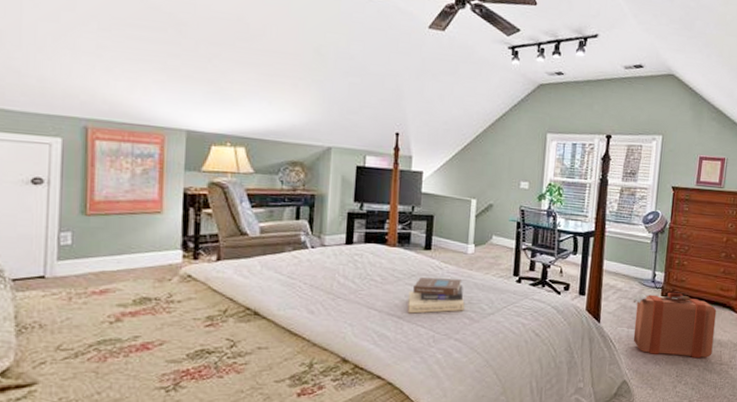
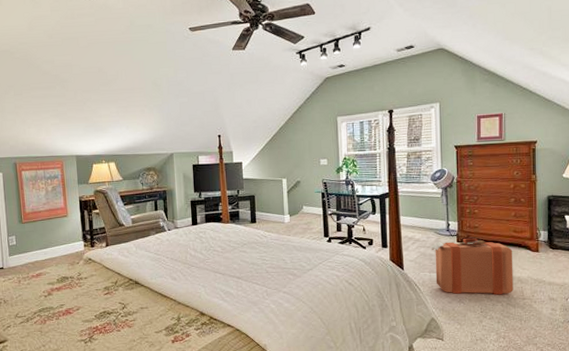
books: present [407,278,465,314] -> none [243,244,288,274]

